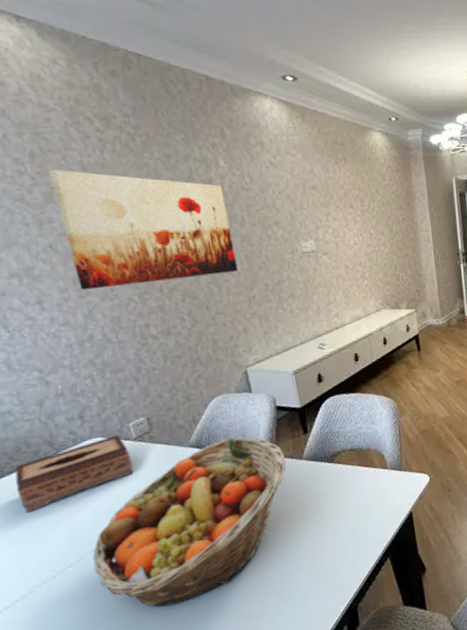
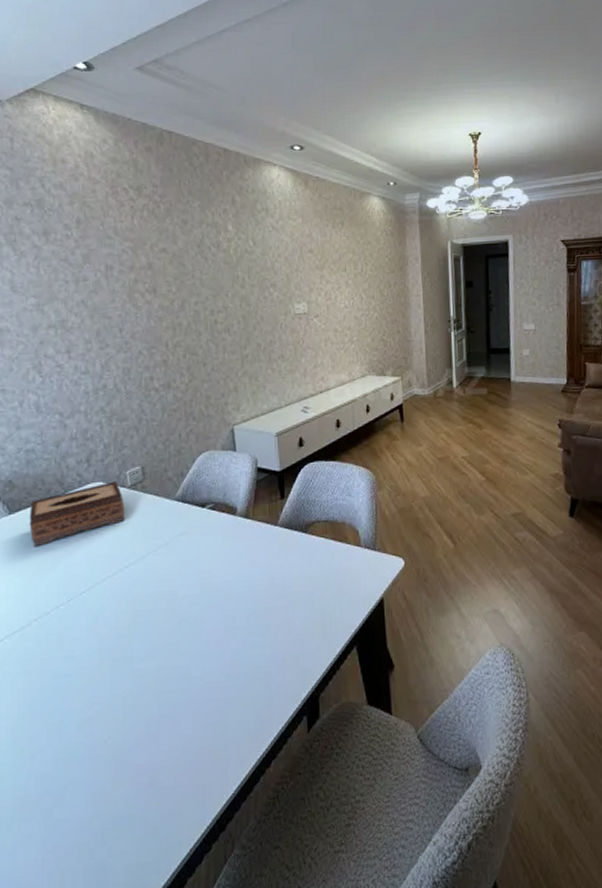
wall art: present [48,169,239,290] -> none [89,233,235,342]
fruit basket: present [92,436,287,607] -> none [82,495,262,660]

